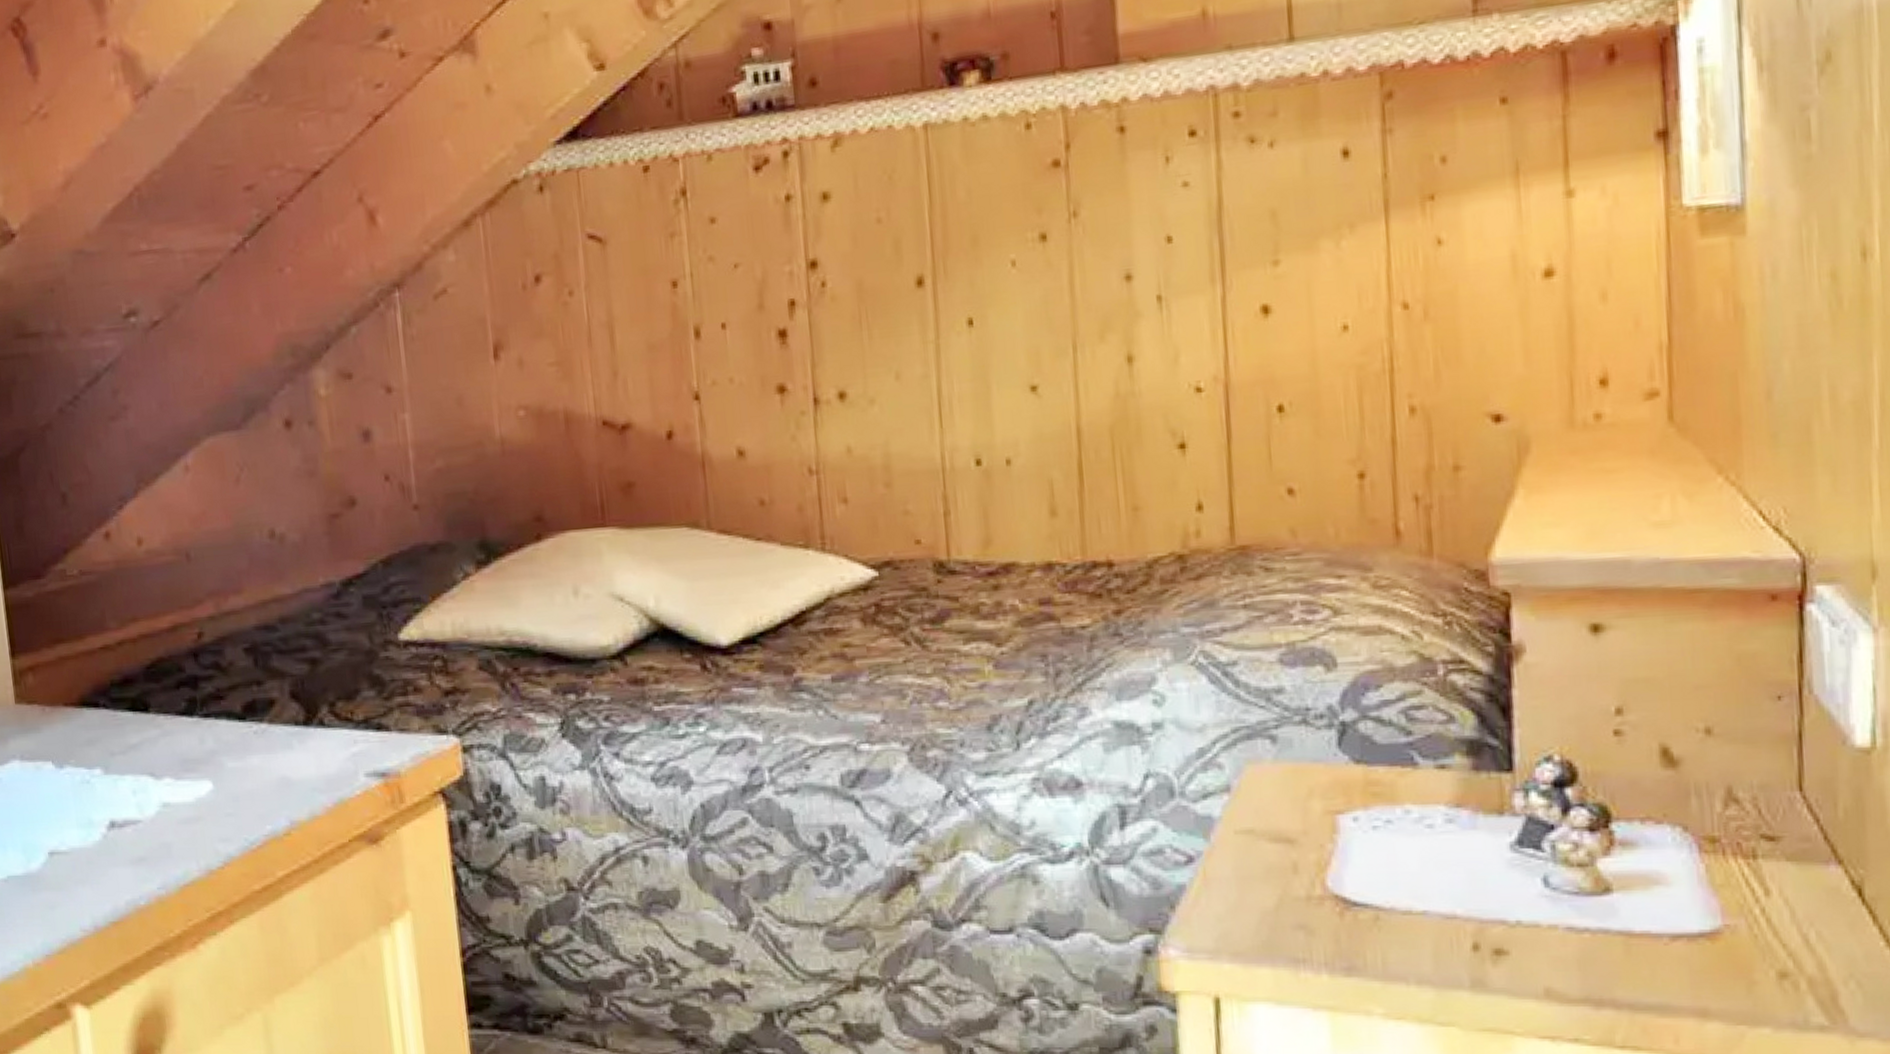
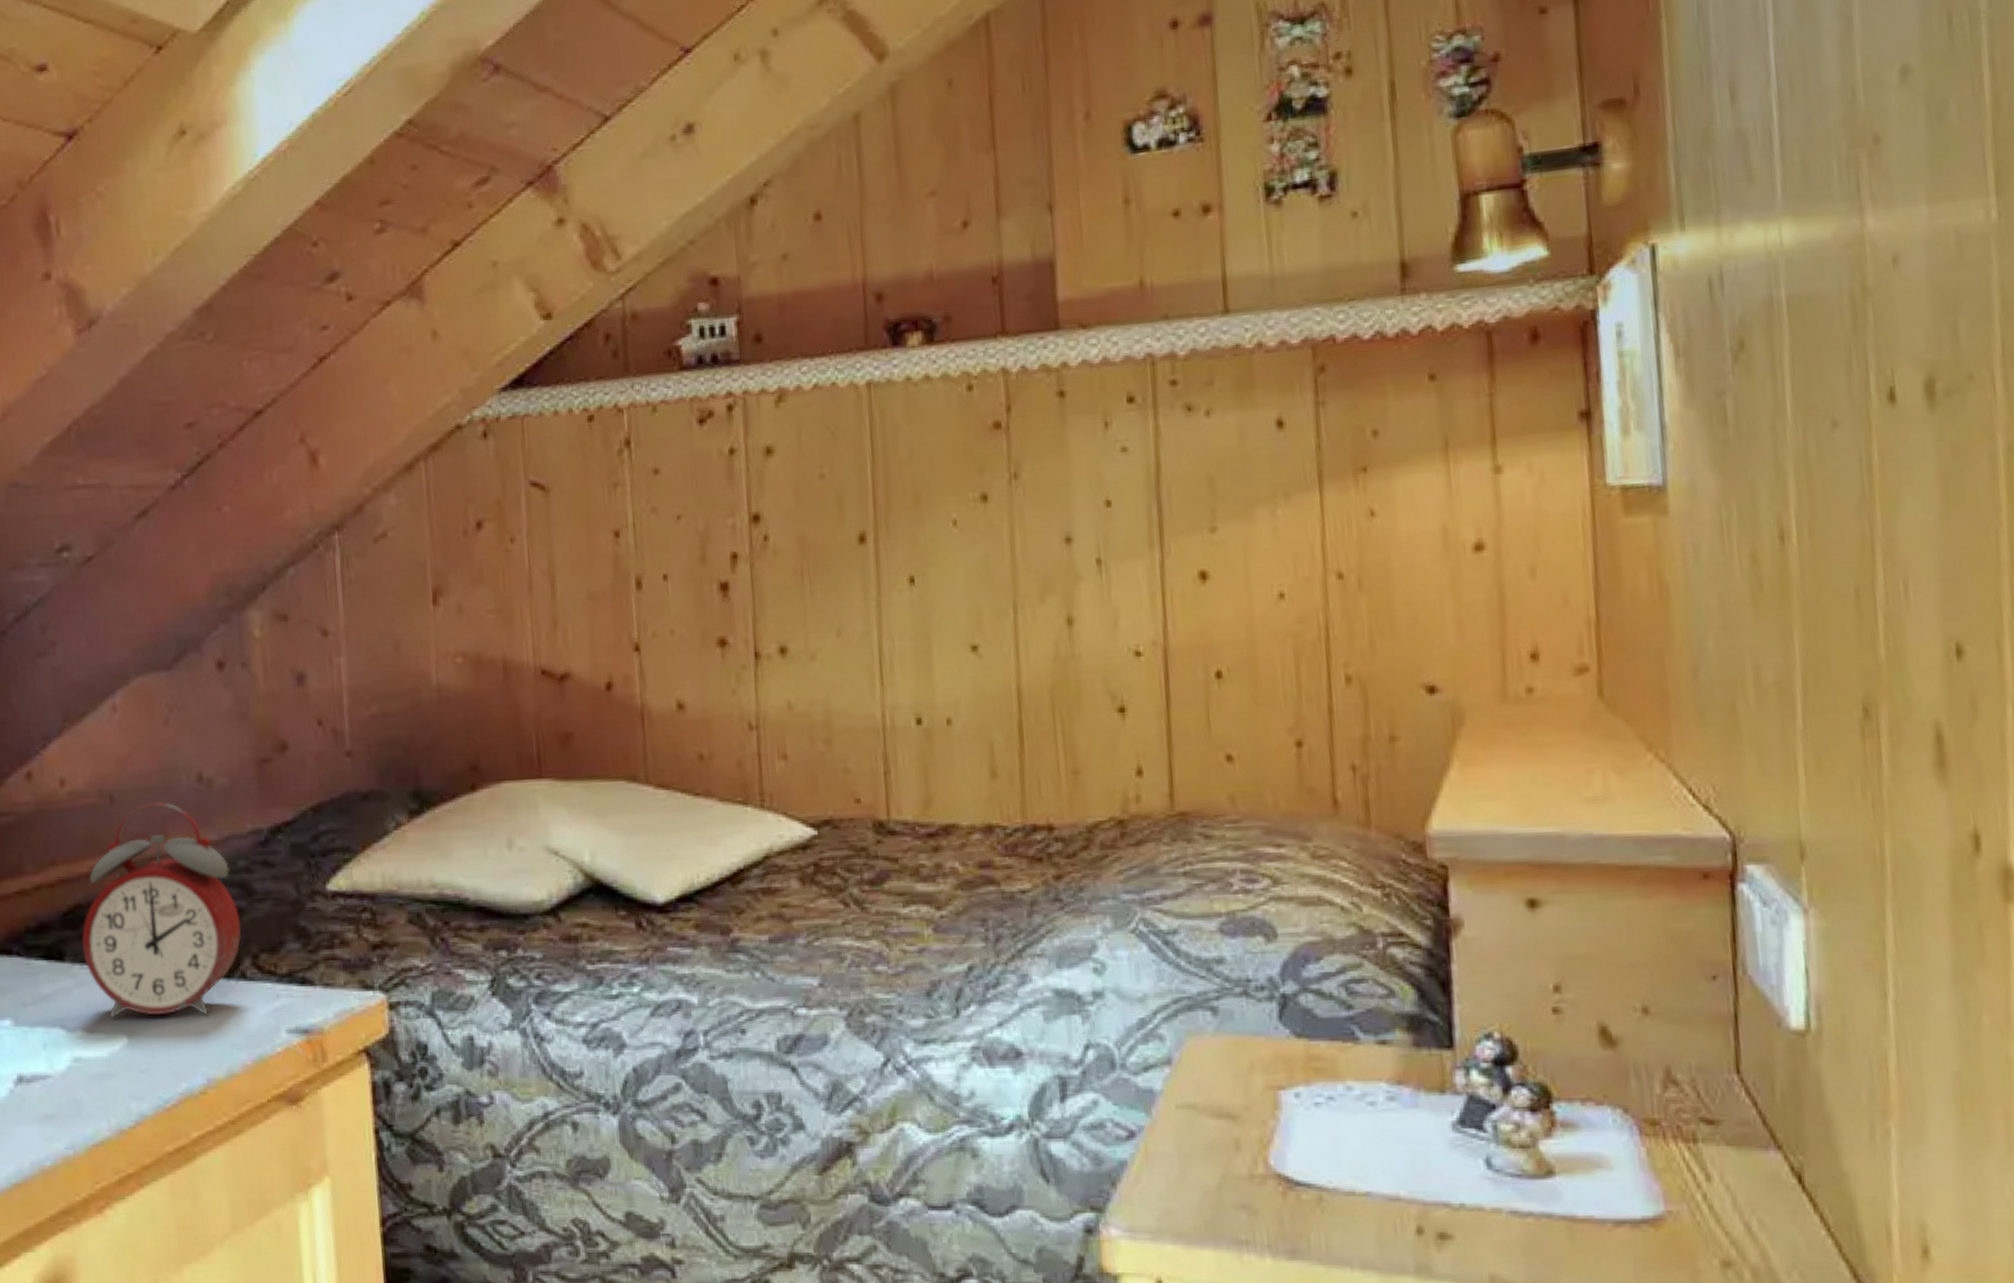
alarm clock: none [165,557,318,764] -> present [82,801,242,1017]

